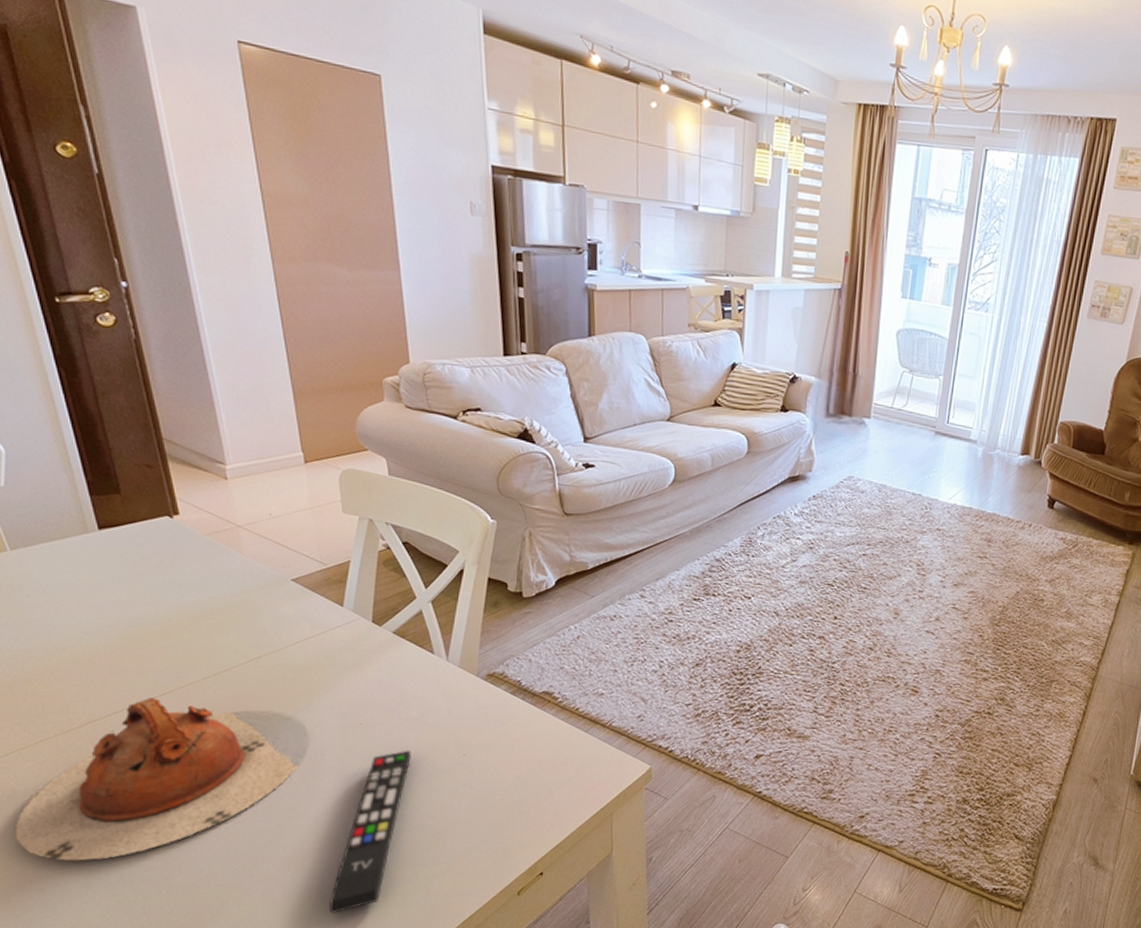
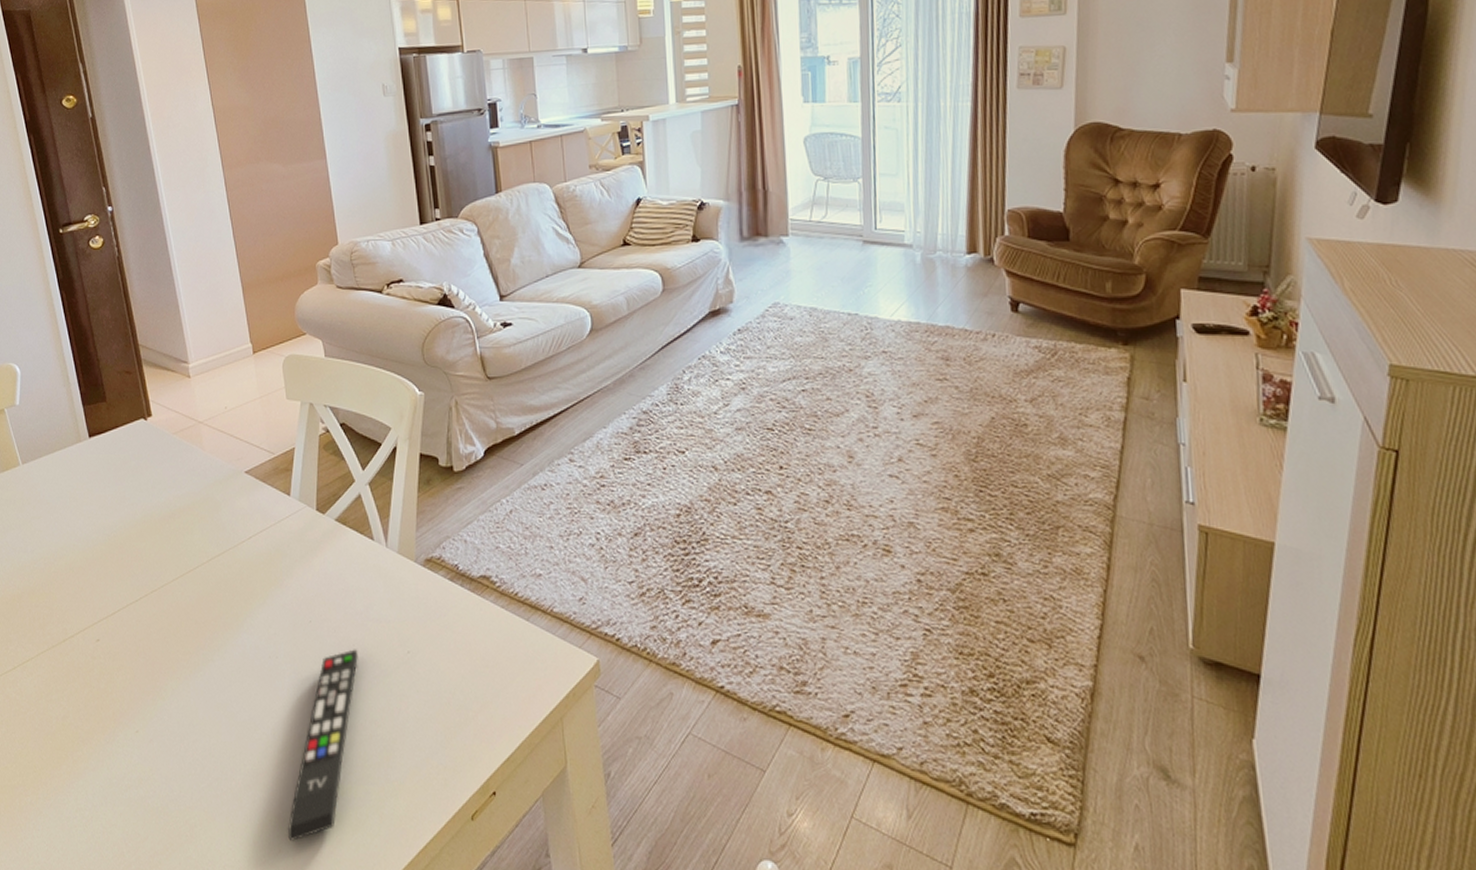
teapot: present [14,697,299,861] -> none [19,603,256,780]

